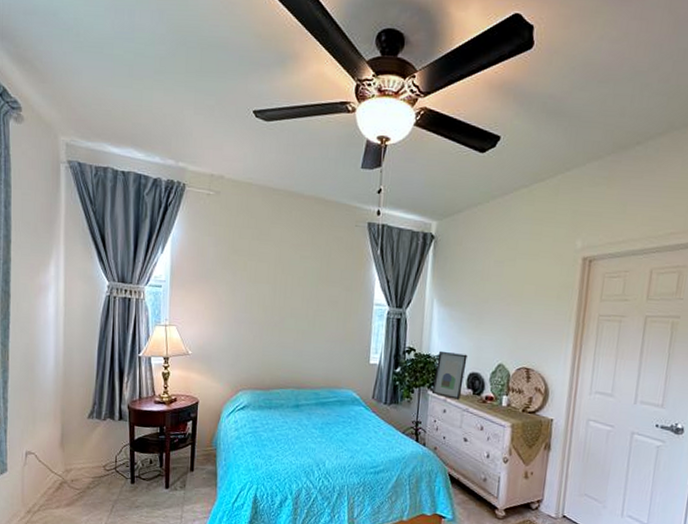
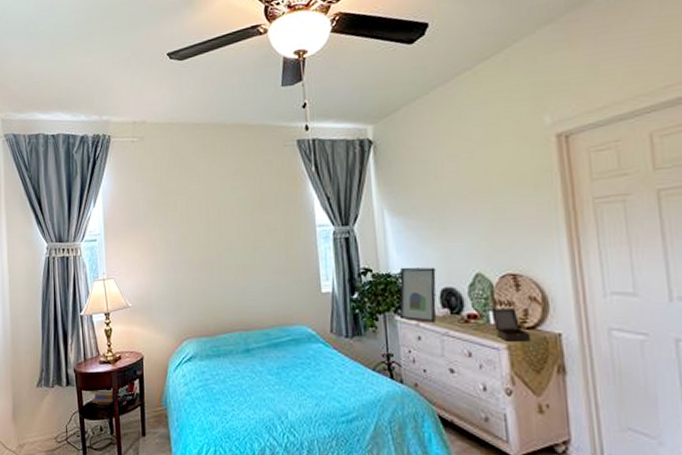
books: none [141,423,182,443] -> present [89,382,130,407]
jewelry box: none [504,394,531,423] -> present [491,308,531,341]

